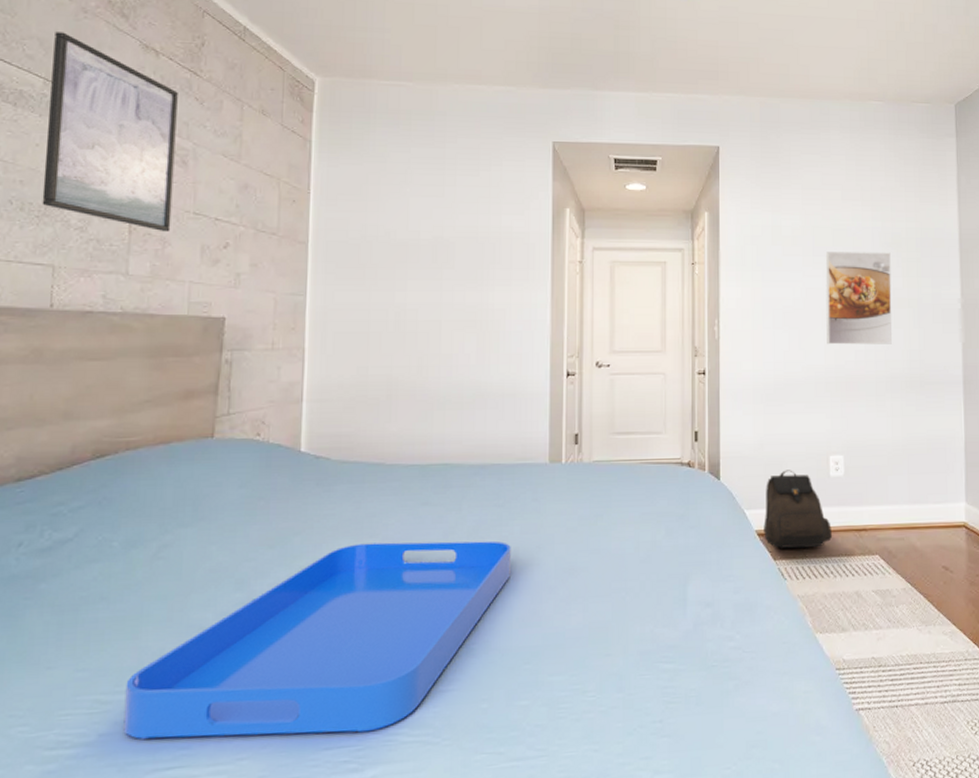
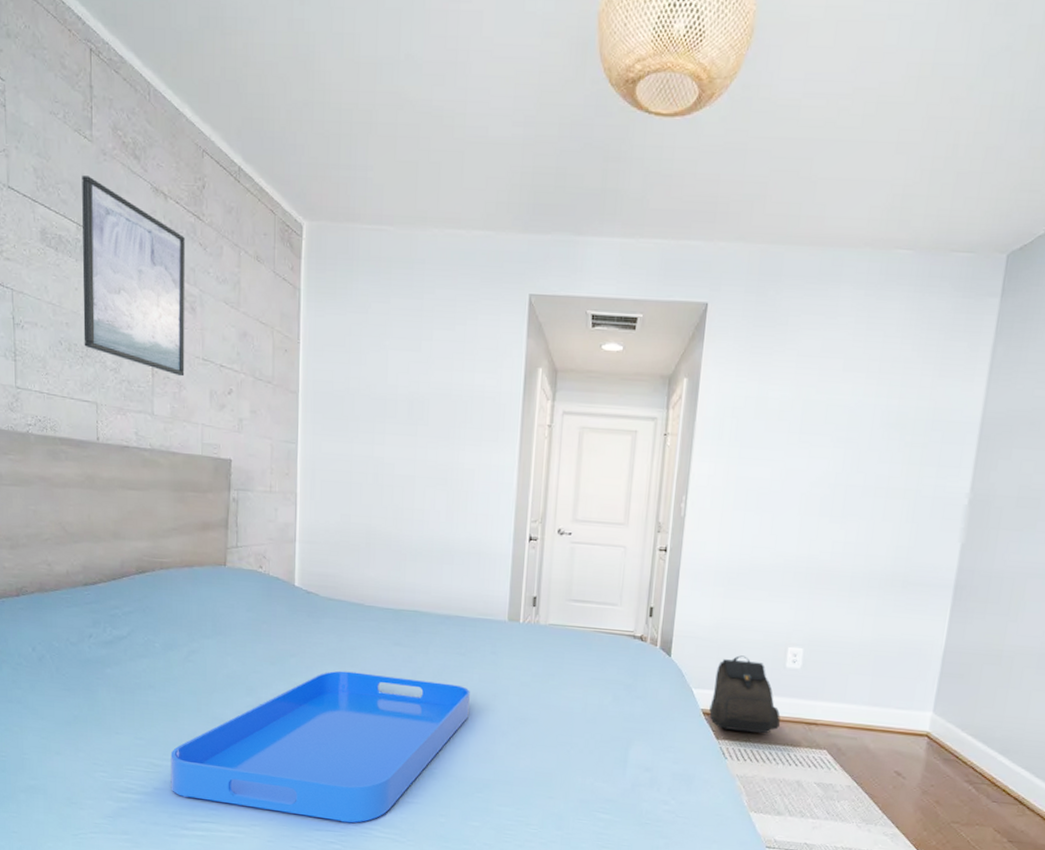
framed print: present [825,252,893,345] -> none [802,429,892,538]

